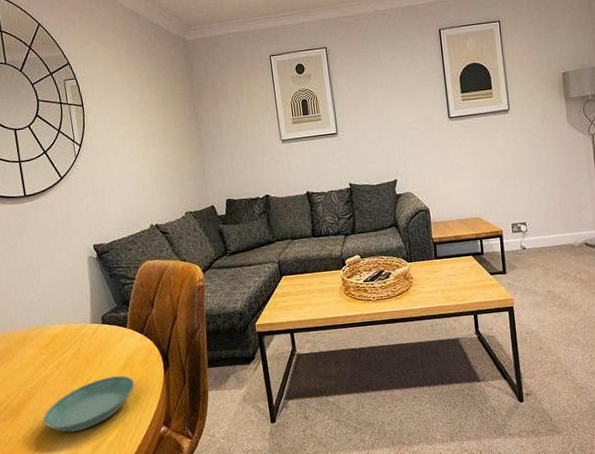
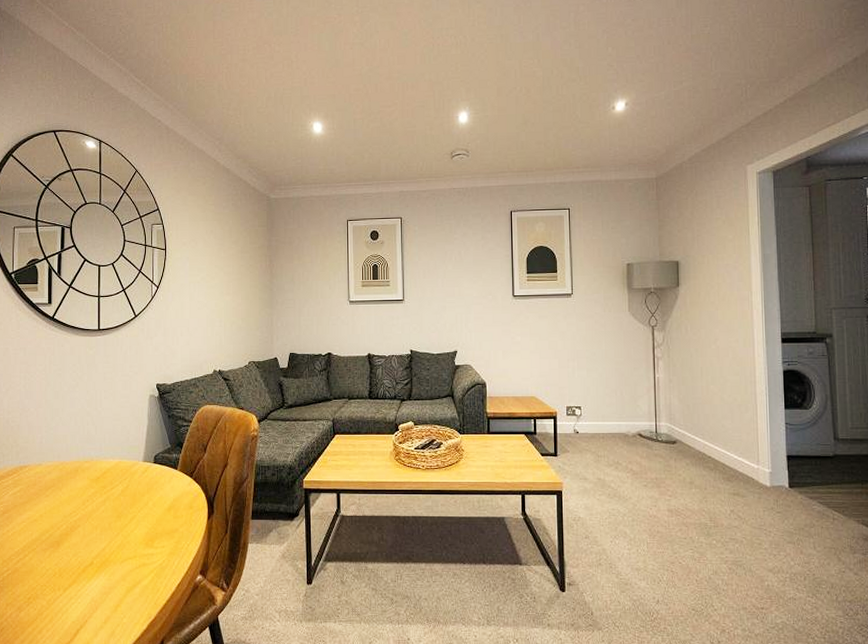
saucer: present [43,375,135,433] -> none [82,517,177,570]

